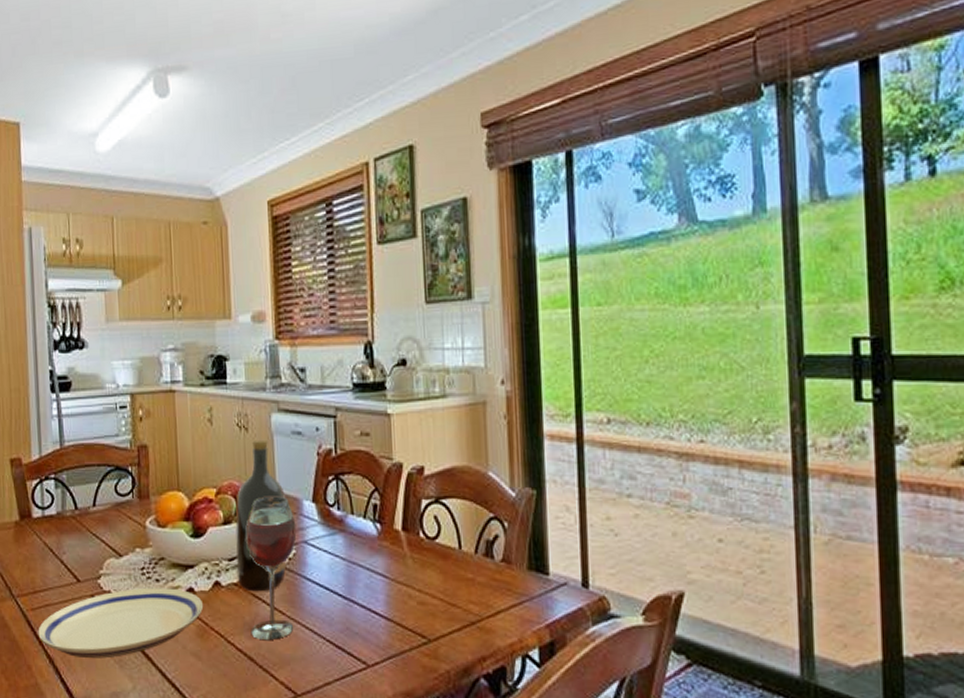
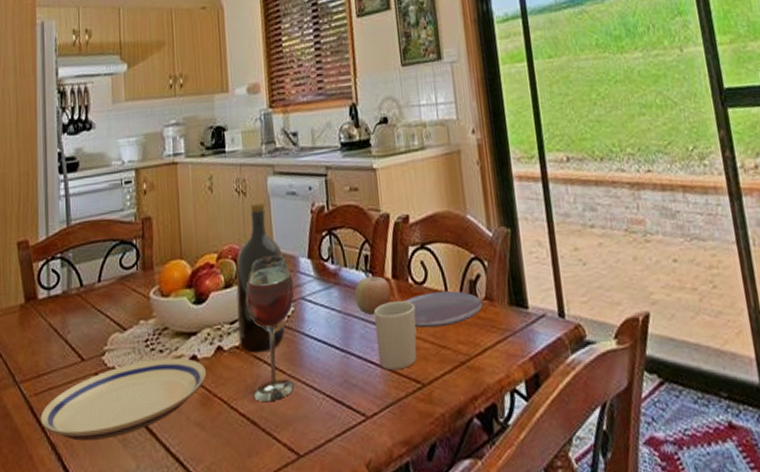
fruit: none [361,522,400,565] -> present [355,272,392,315]
mug: none [380,554,426,624] -> present [373,301,417,371]
plate: none [414,549,499,585] -> present [405,291,483,328]

